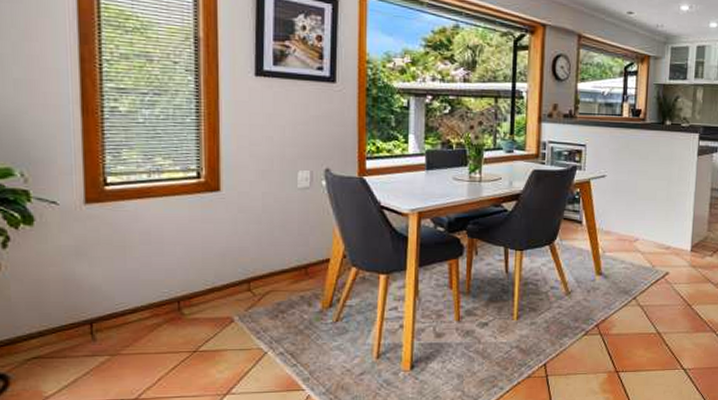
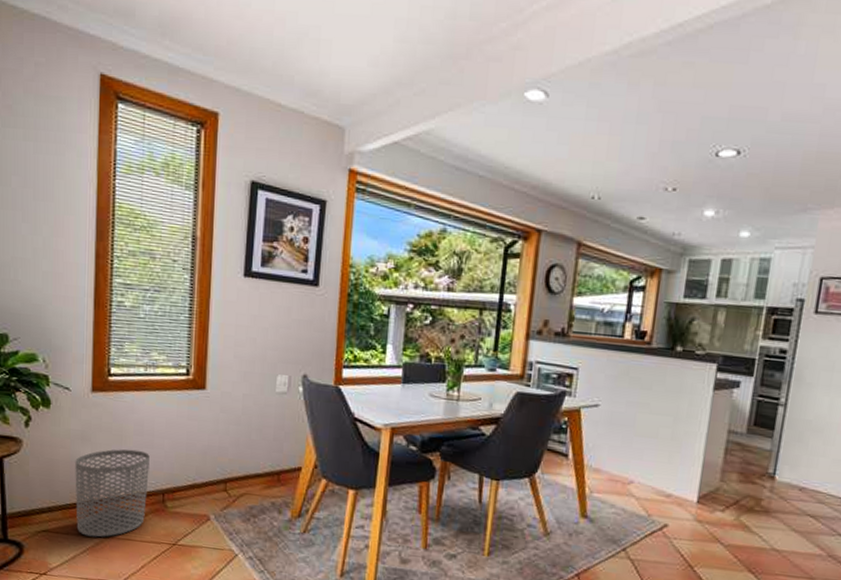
waste bin: none [69,260,161,357] -> present [75,449,150,538]

